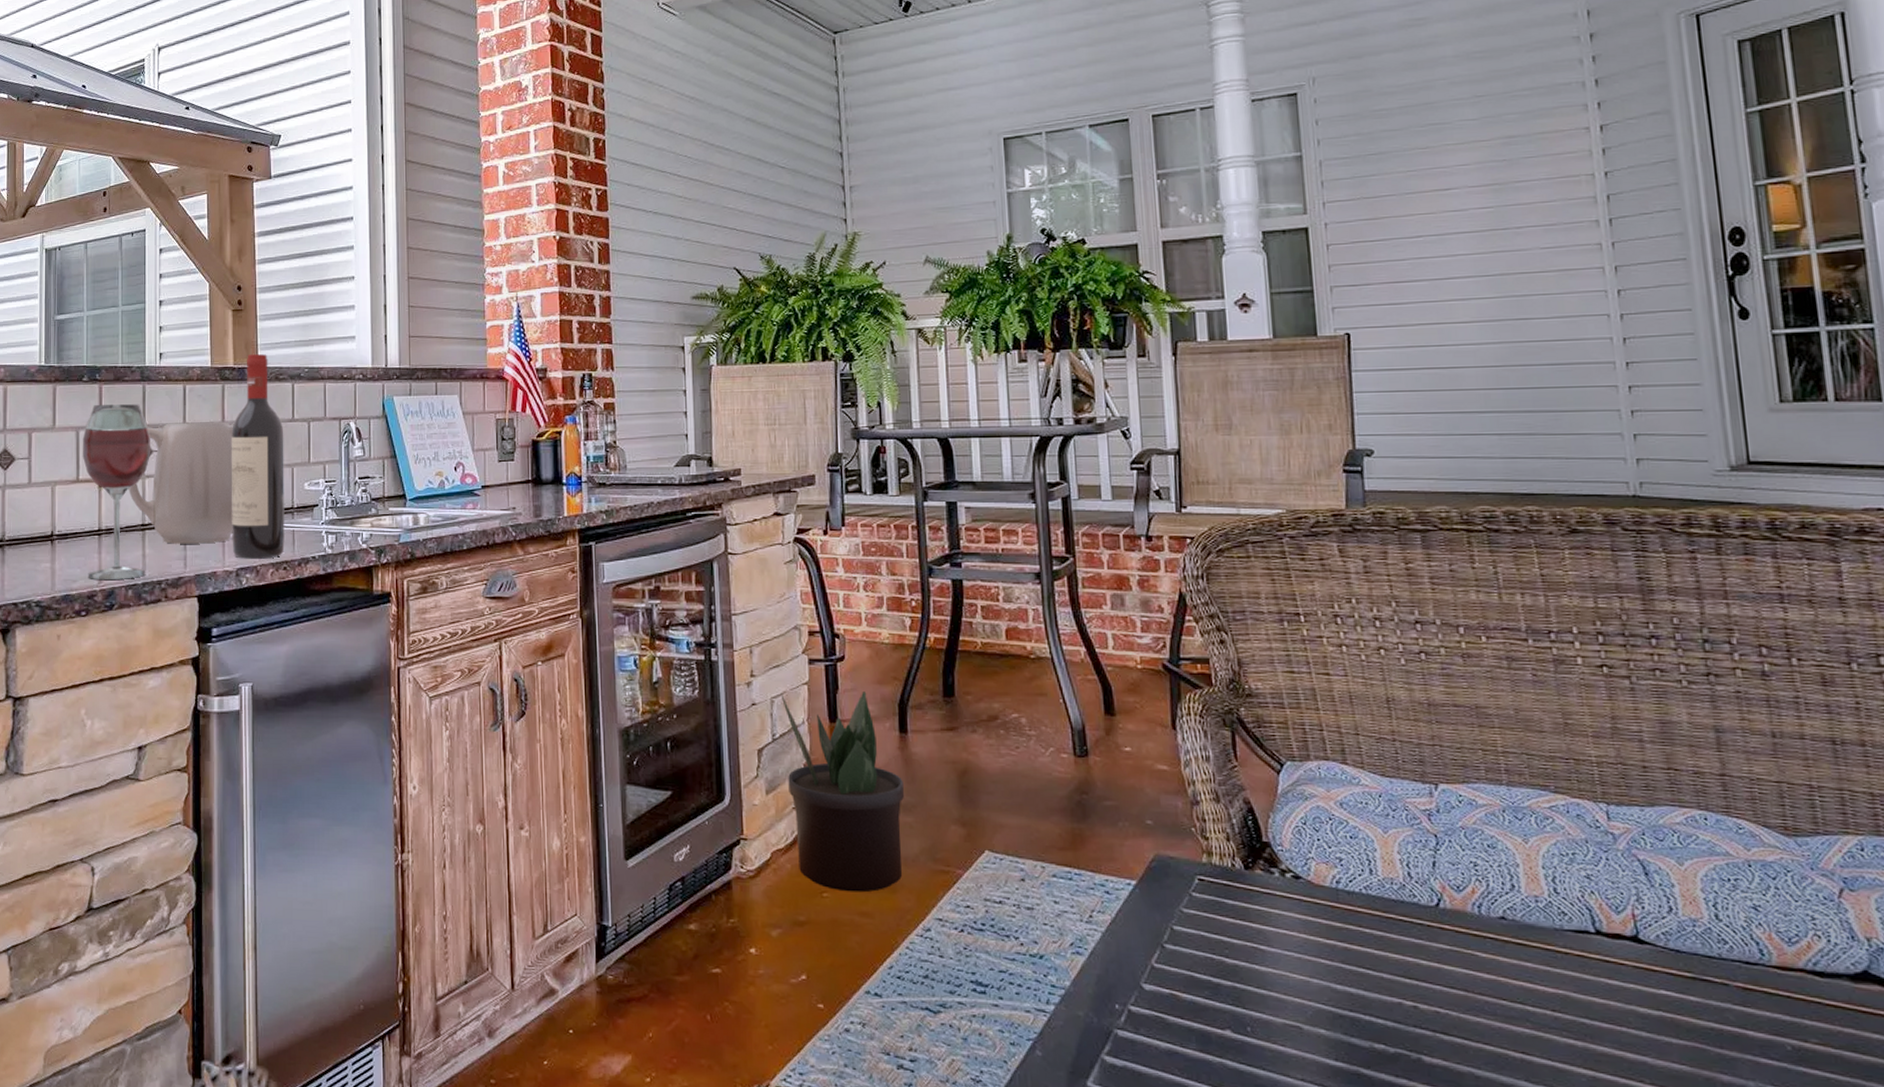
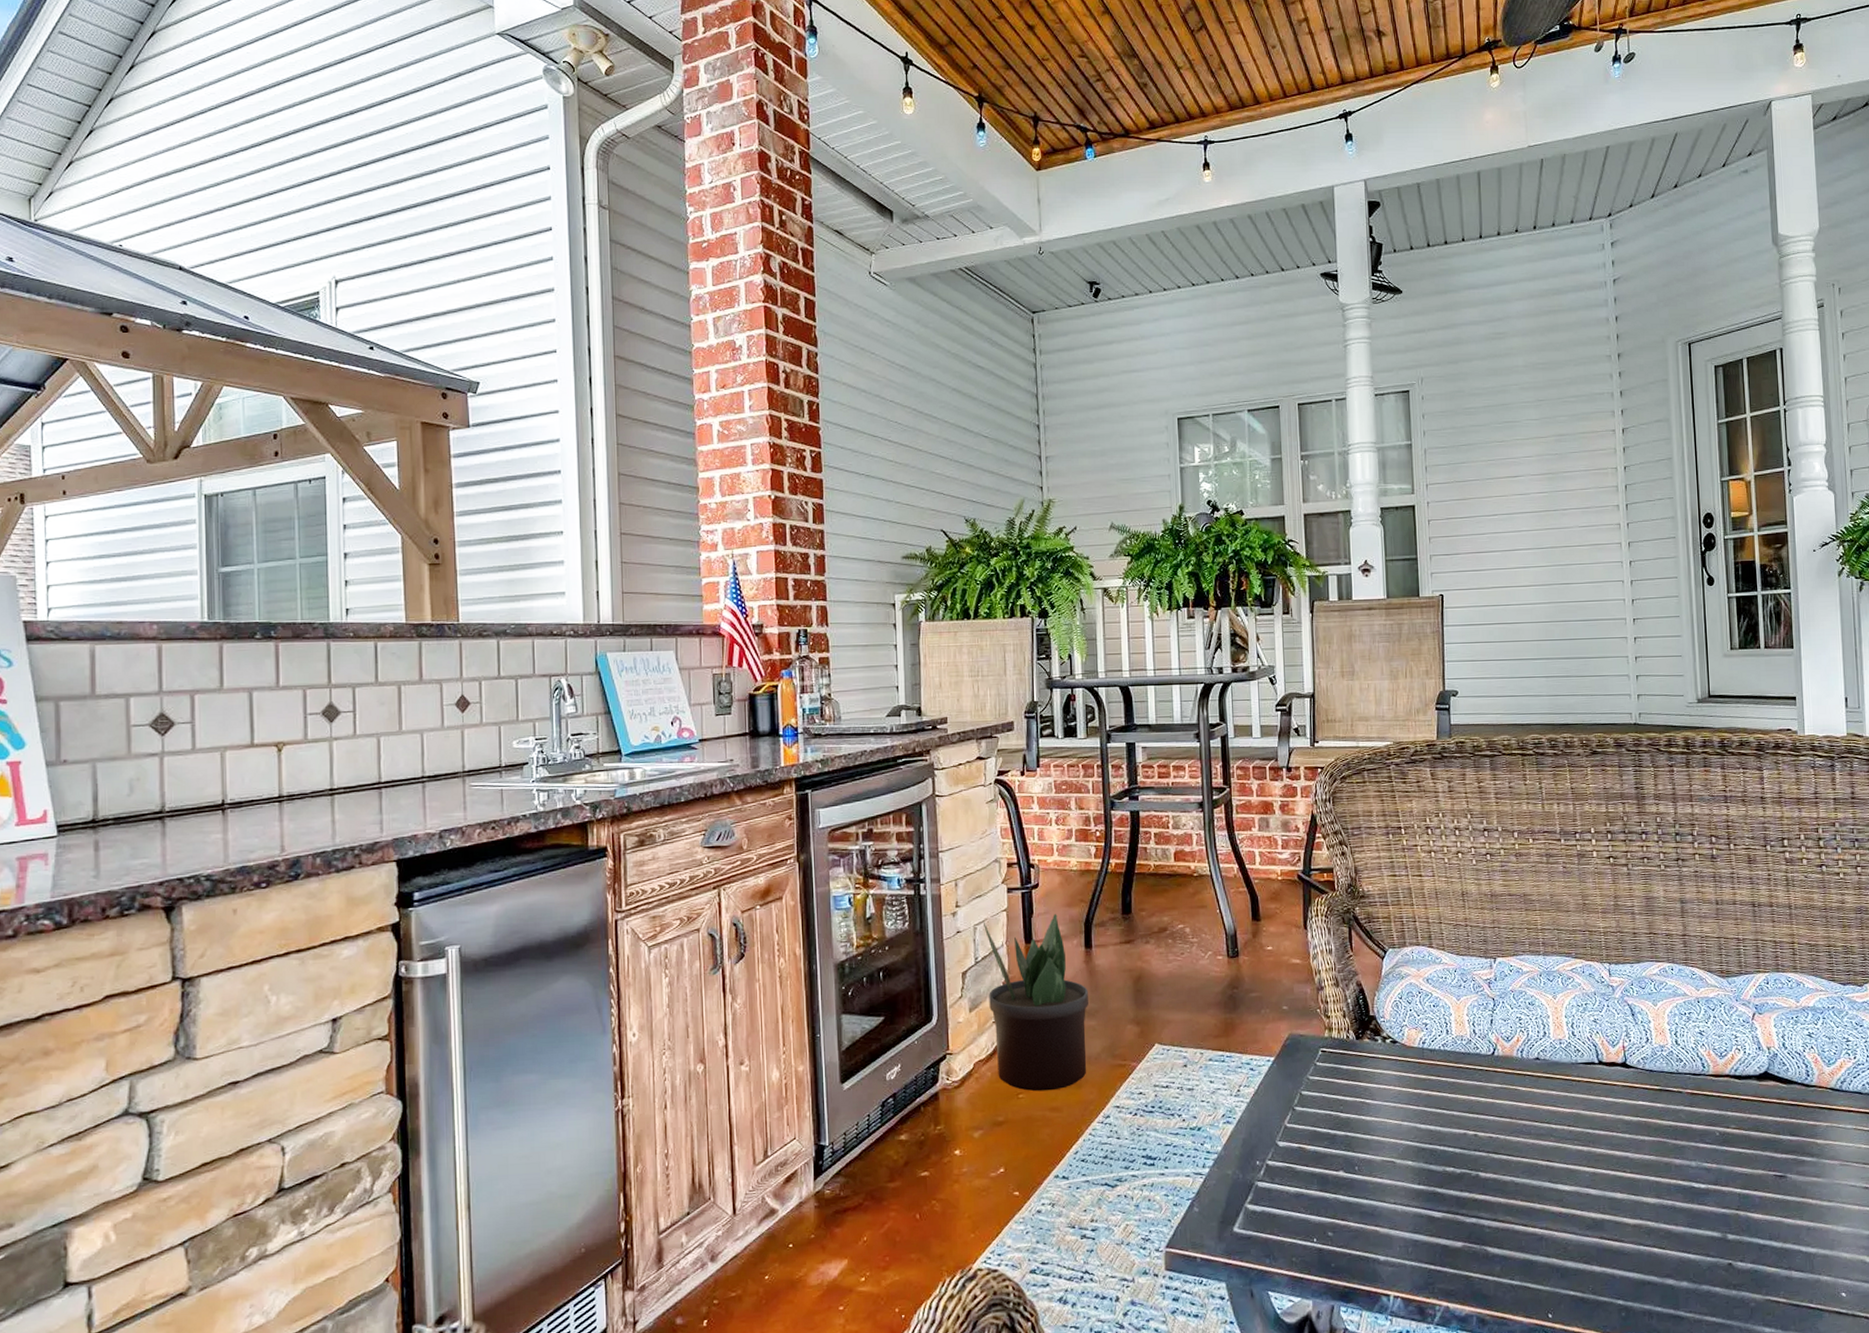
wineglass: present [82,404,150,581] -> none [256,663,338,850]
pitcher: present [128,422,234,544] -> none [313,680,435,808]
wine bottle: present [232,354,285,559] -> none [431,610,492,821]

